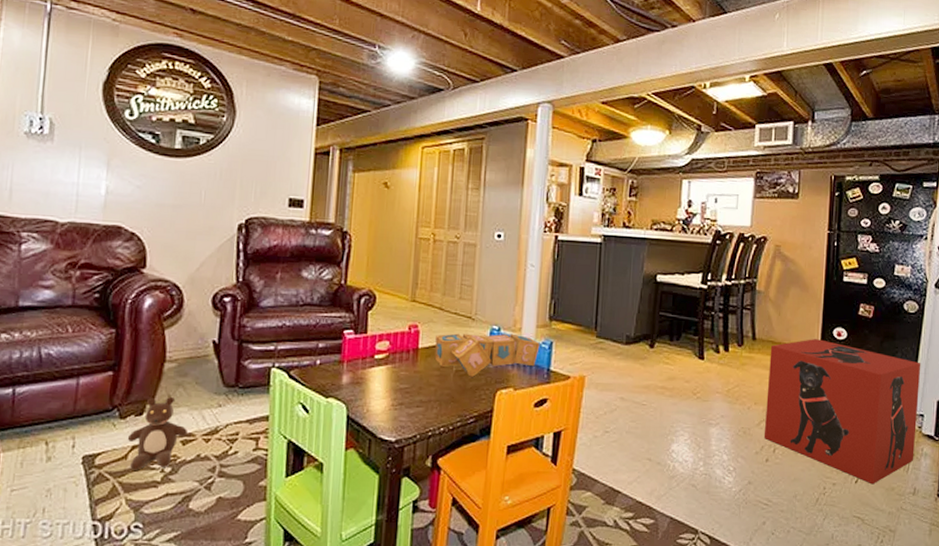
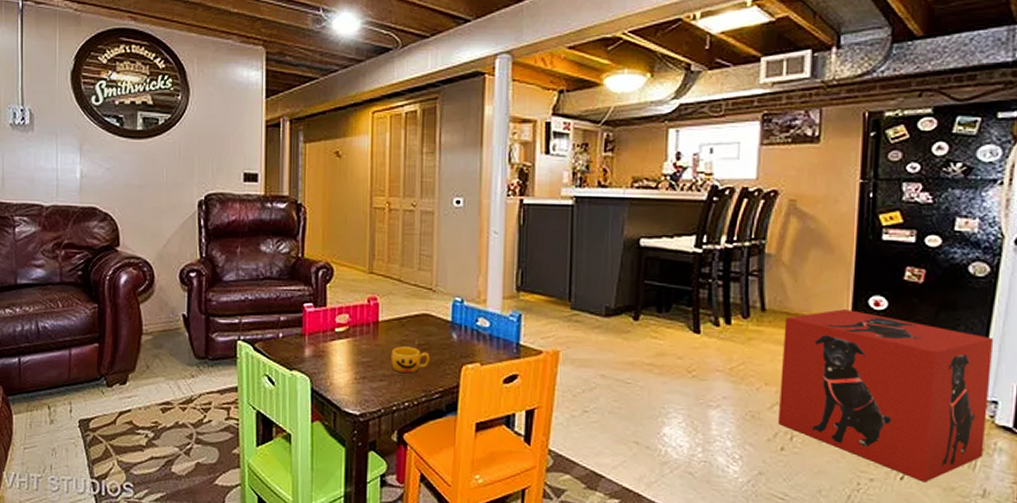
stuffed animal: present [127,396,188,470] -> none [114,367,167,435]
cup: none [428,373,467,399] -> present [391,346,430,374]
toy blocks: present [434,333,540,378] -> none [395,305,507,352]

